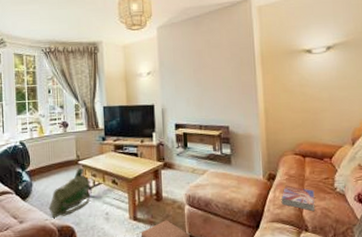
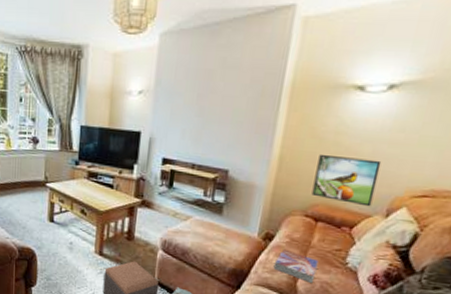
backpack: present [48,167,93,218] -> none [10,190,59,238]
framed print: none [293,102,340,139] -> present [311,154,382,207]

